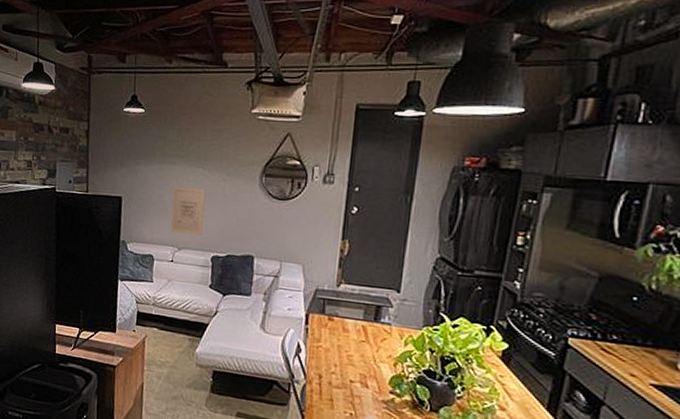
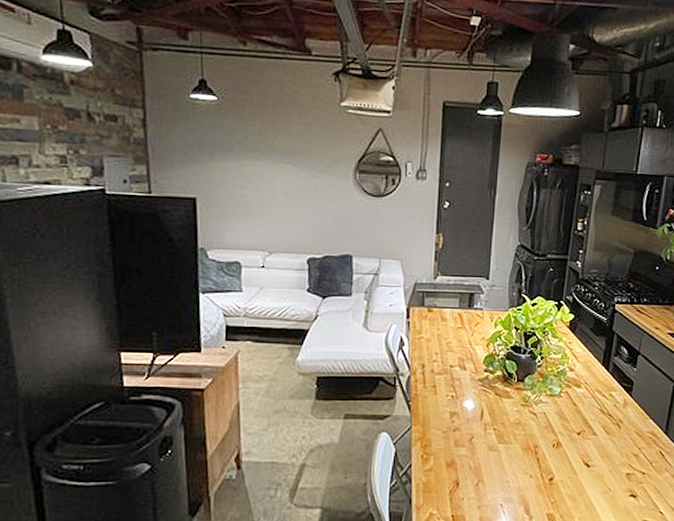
wall art: present [171,187,206,235] -> none [258,185,296,236]

